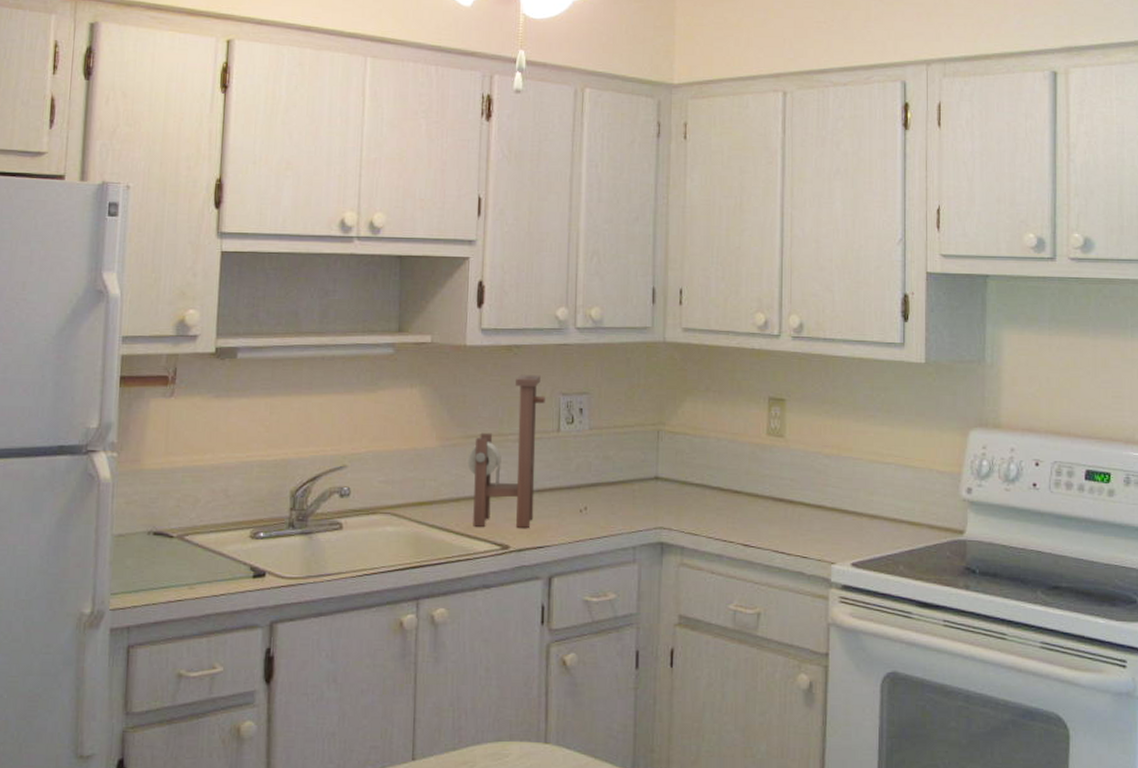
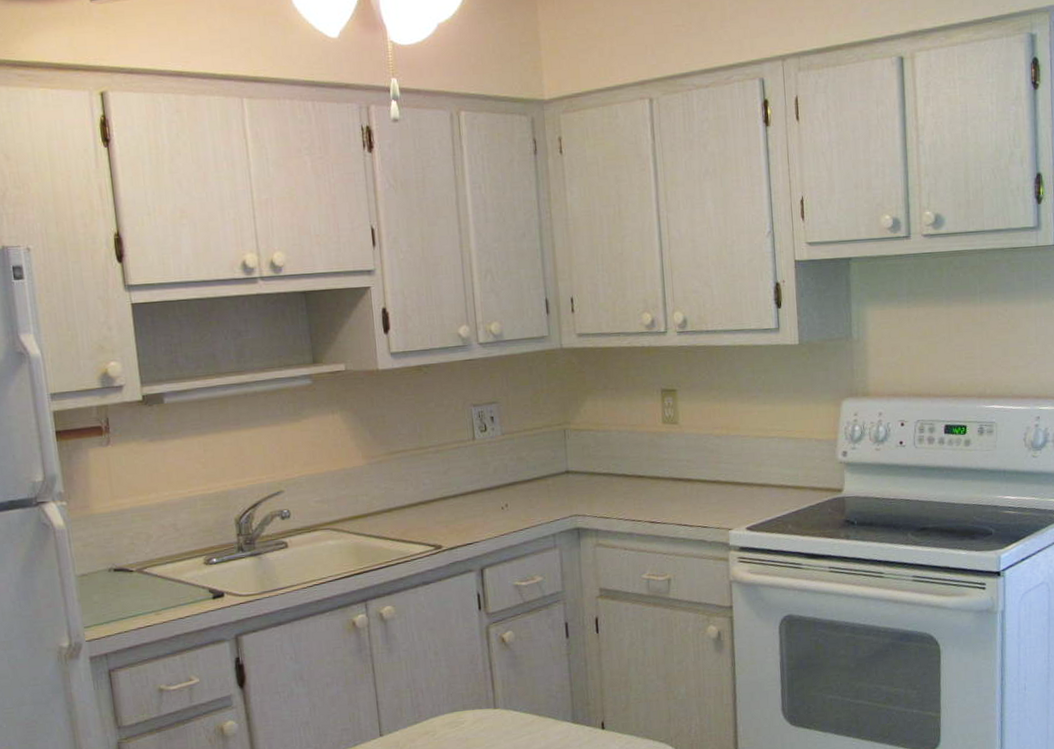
paper towel holder: present [467,374,545,528] -> none [393,390,461,532]

